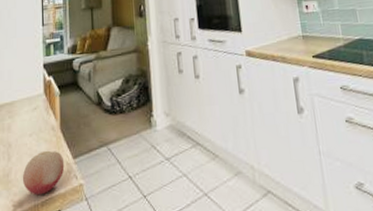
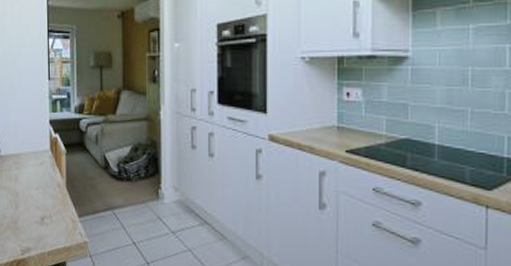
fruit: present [22,150,65,196] -> none [29,205,70,246]

